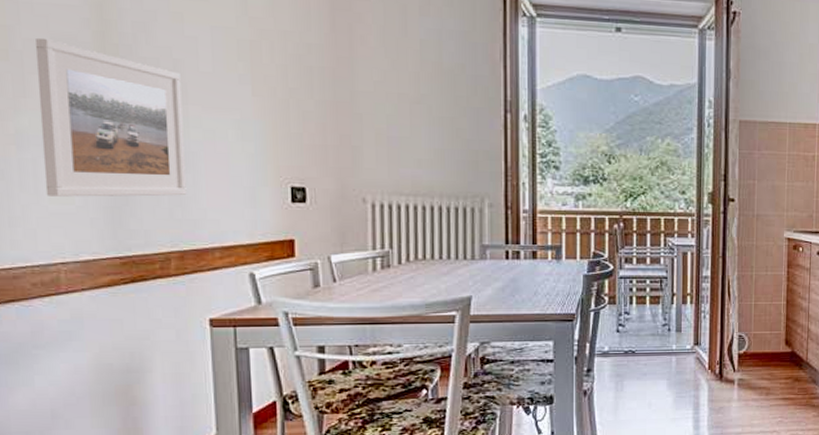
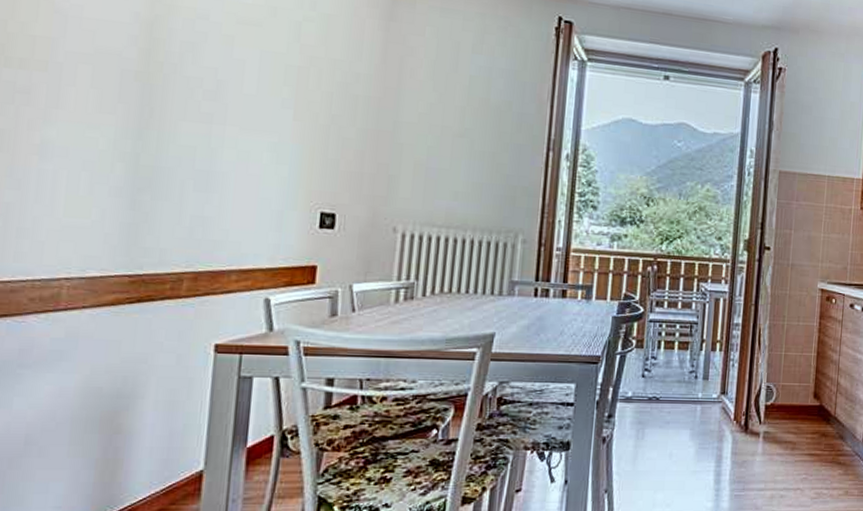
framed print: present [36,37,187,197] -> none [61,51,222,216]

